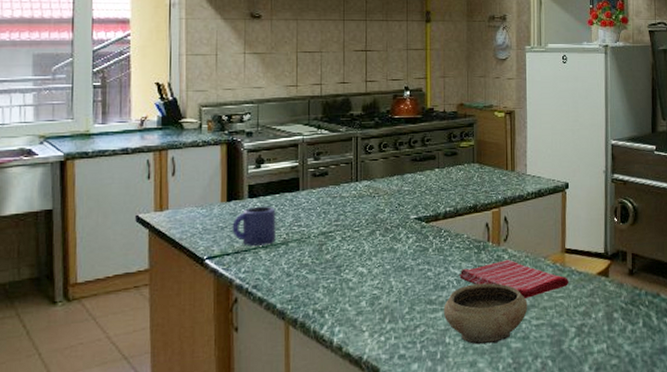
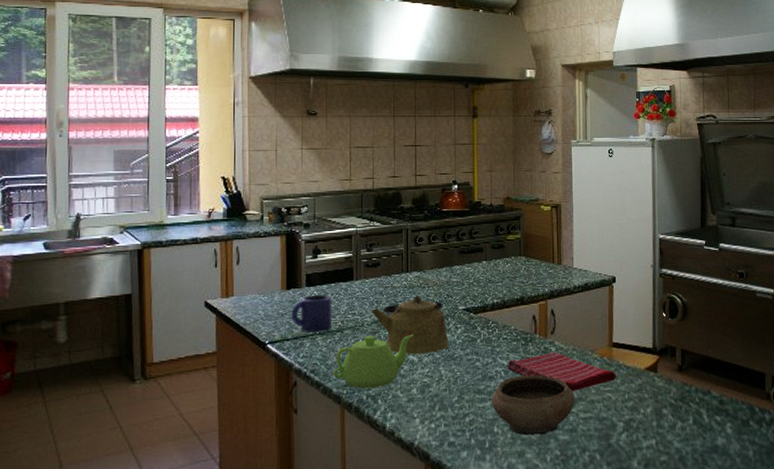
teapot: none [277,245,363,303] -> present [333,334,414,389]
kettle: none [319,204,400,267] -> present [371,294,449,355]

